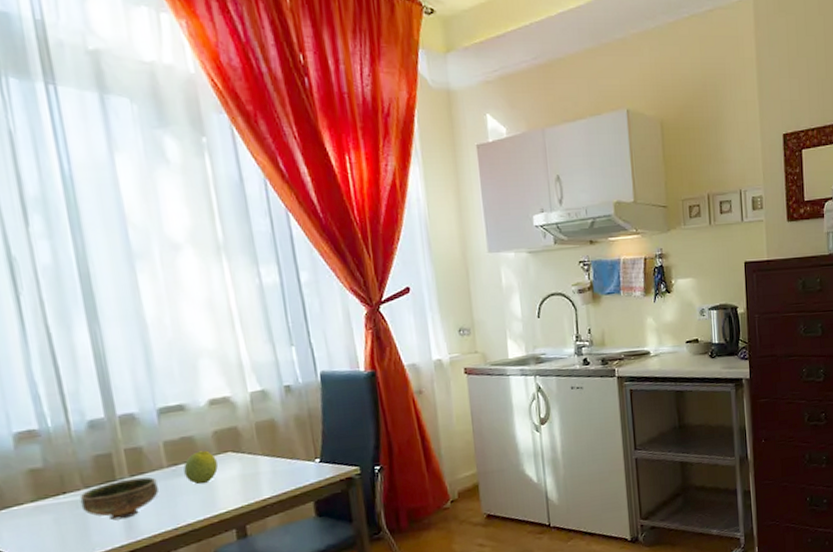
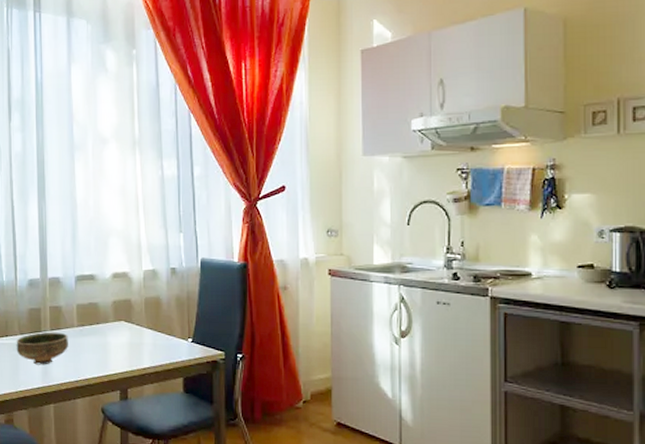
fruit: present [184,450,218,485] -> none [88,317,112,346]

